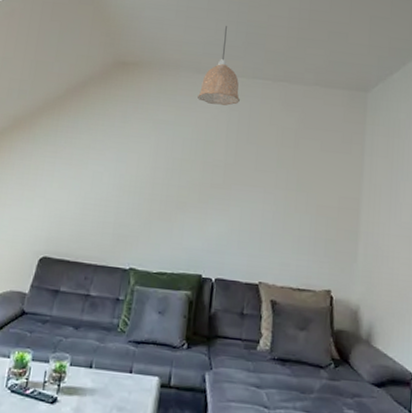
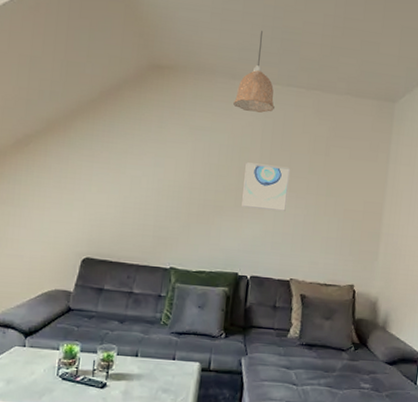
wall art: none [206,156,257,209] -> present [242,162,290,212]

